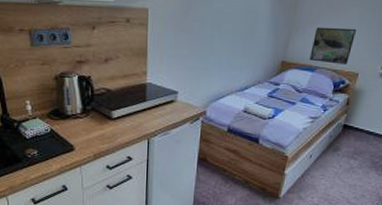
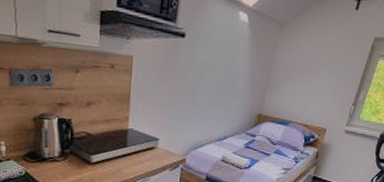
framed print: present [309,26,357,65] -> none [283,84,325,121]

